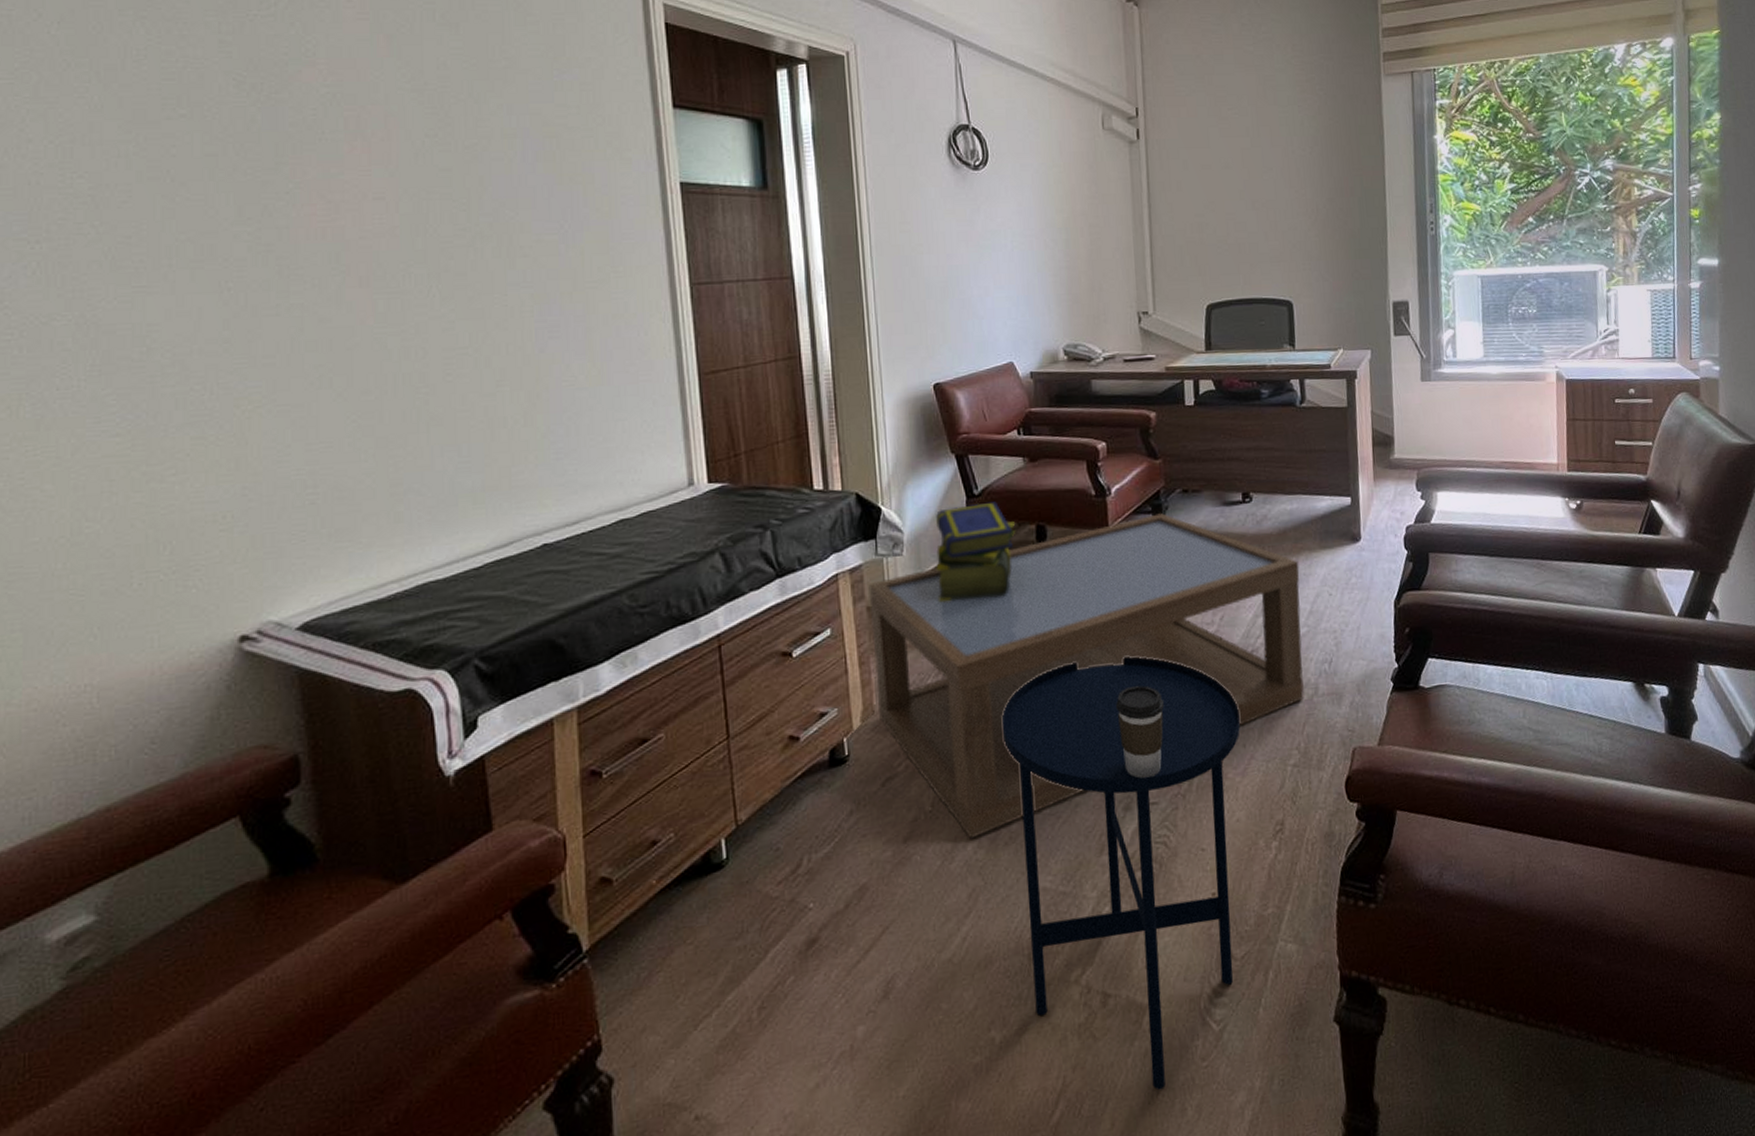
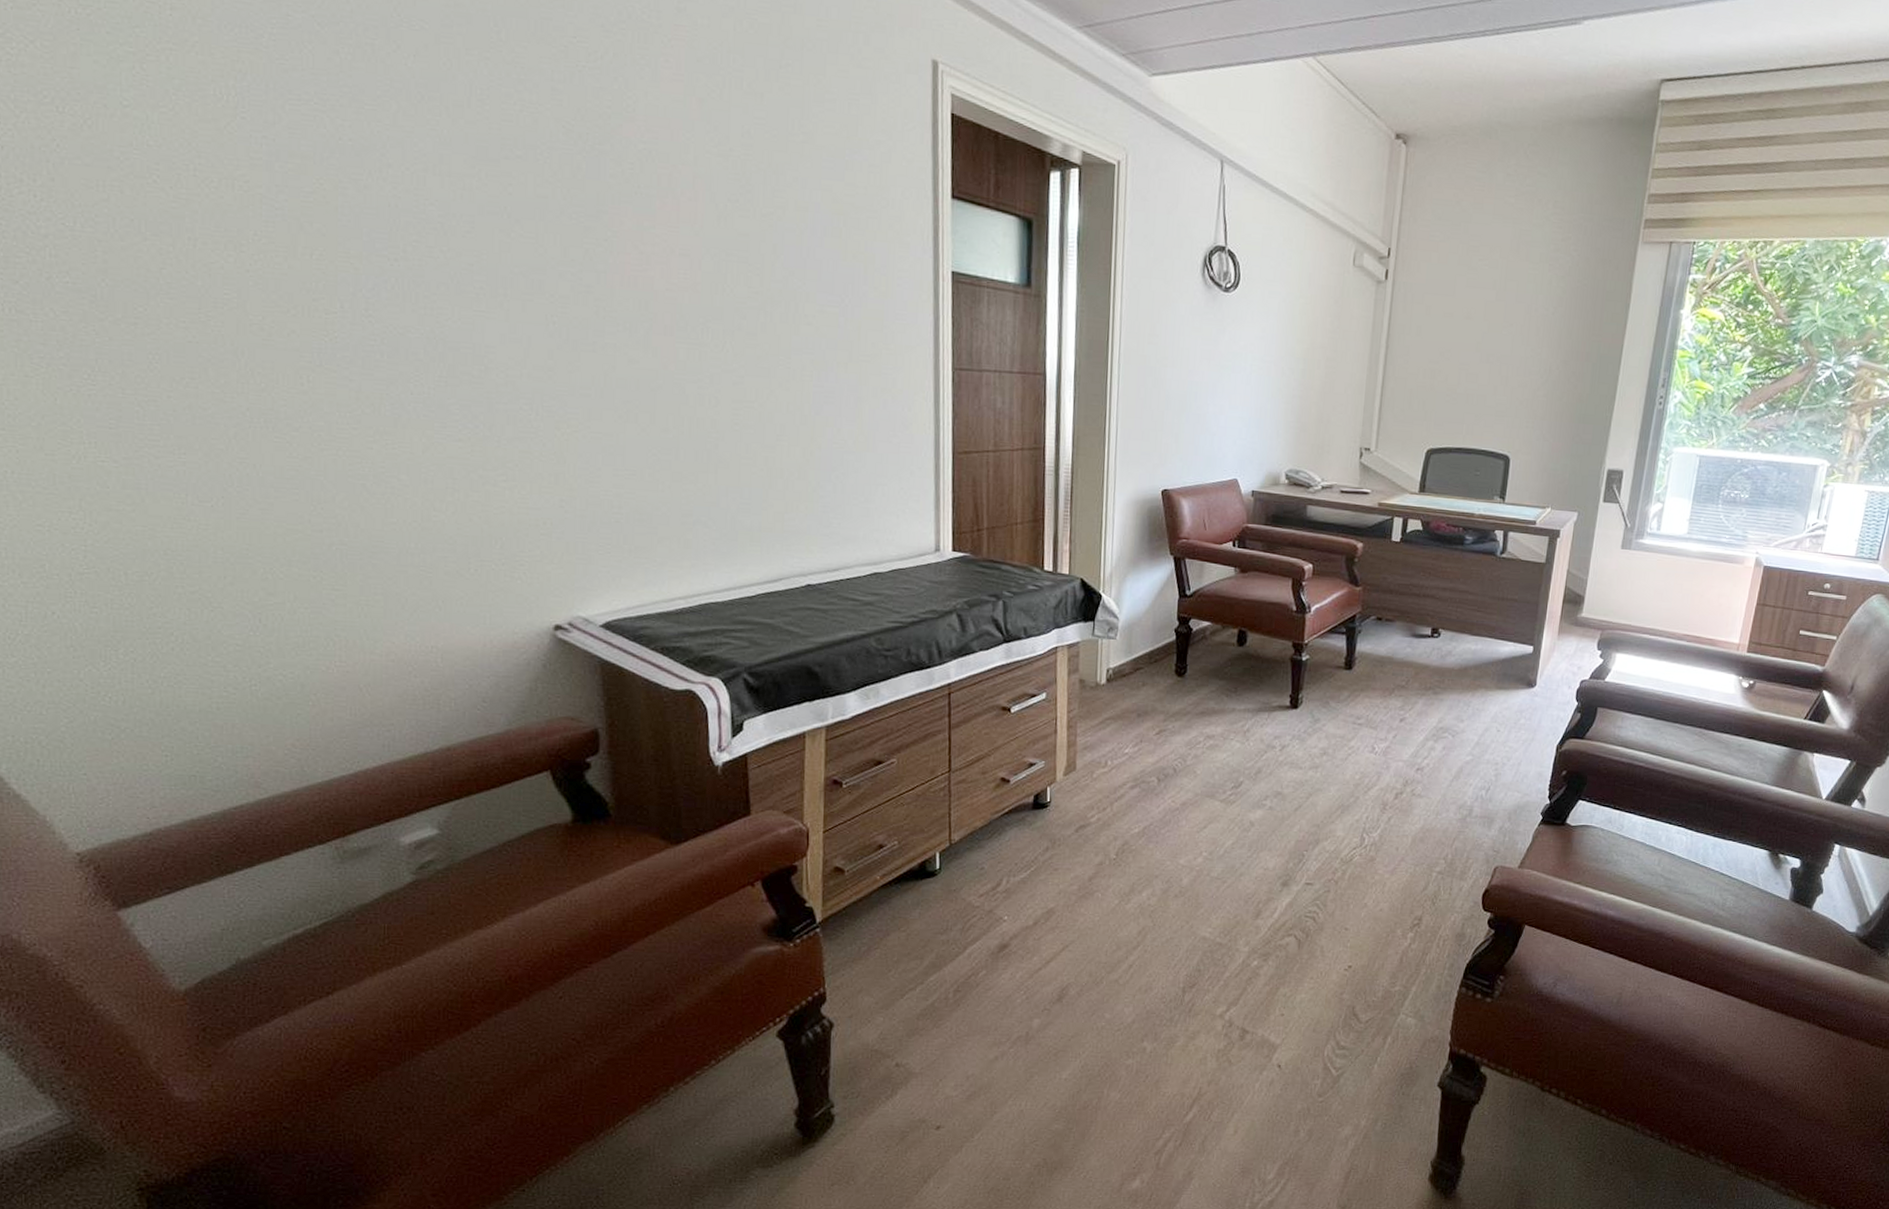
coffee table: present [868,513,1304,839] -> none [1080,635,1474,887]
stack of books: present [936,501,1015,603] -> none [1143,602,1219,688]
side table: present [1001,656,1240,1091] -> none [1183,754,1397,1113]
coffee cup: present [1116,685,1164,779] -> none [1287,782,1331,863]

